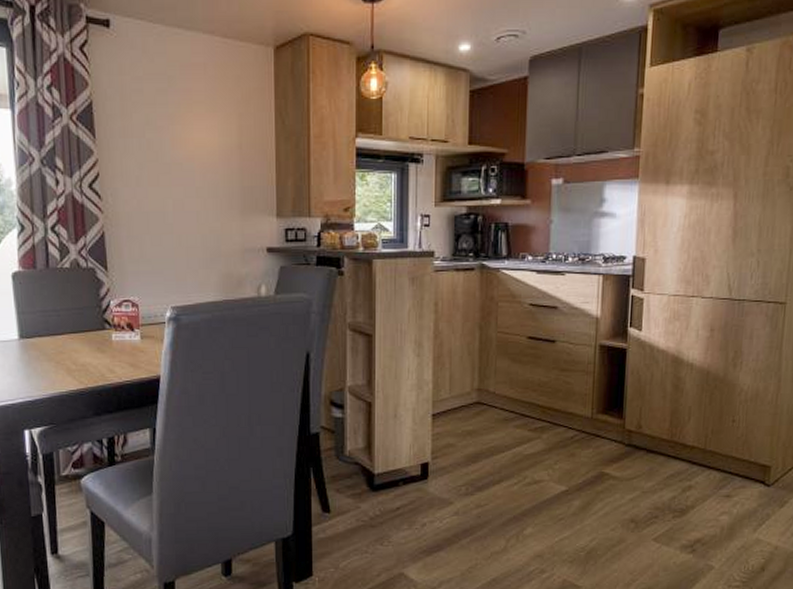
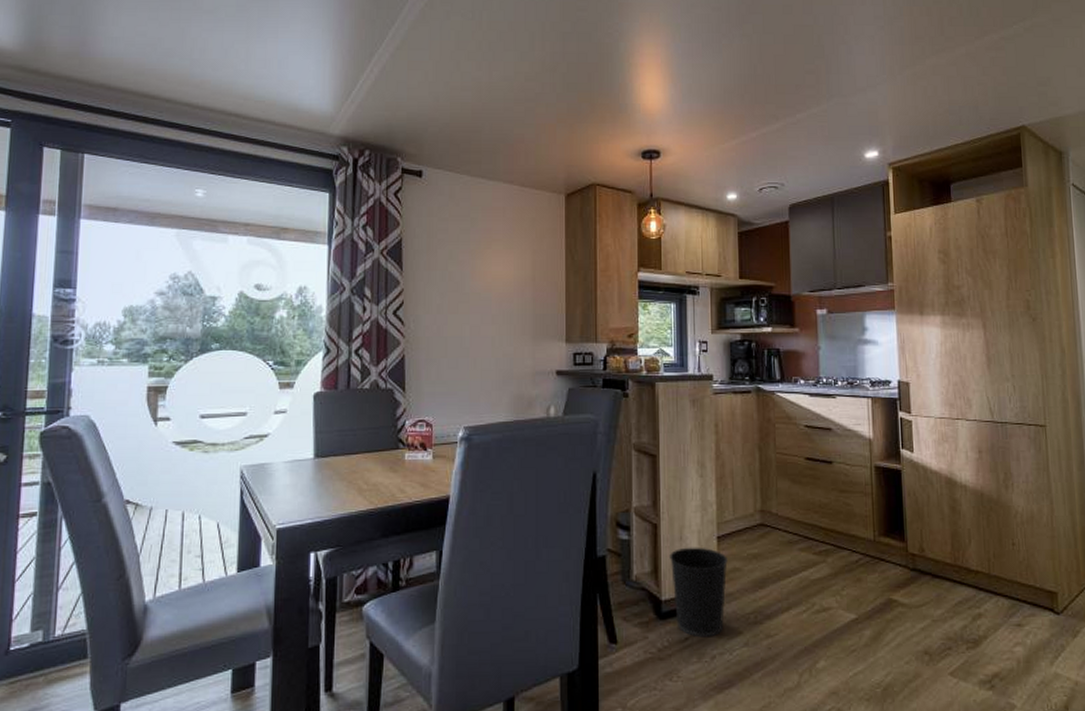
wastebasket: none [383,424,442,507] -> present [670,547,728,638]

